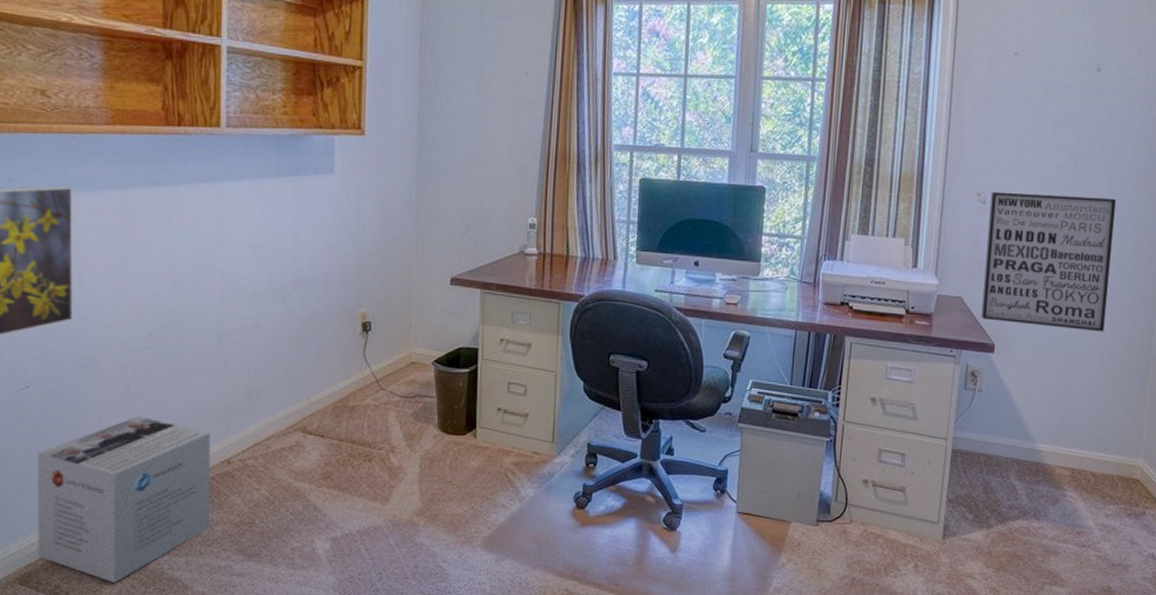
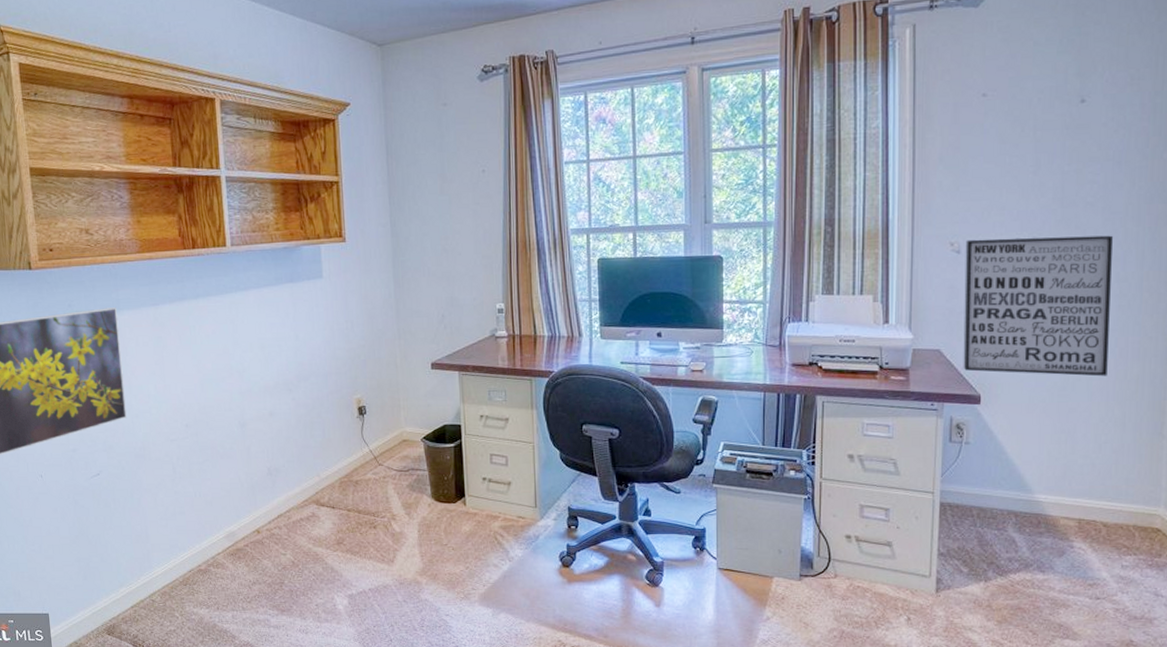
cardboard box: present [36,416,211,583] -> none [110,495,249,633]

